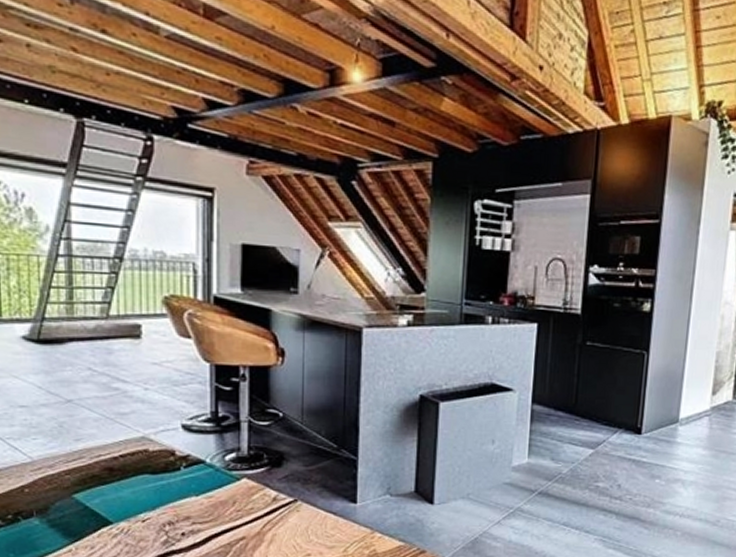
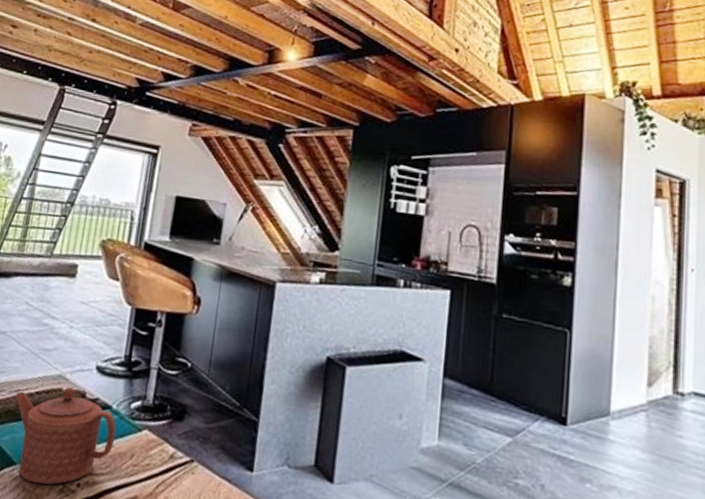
teapot: none [98,447,214,538] -> present [16,387,116,485]

